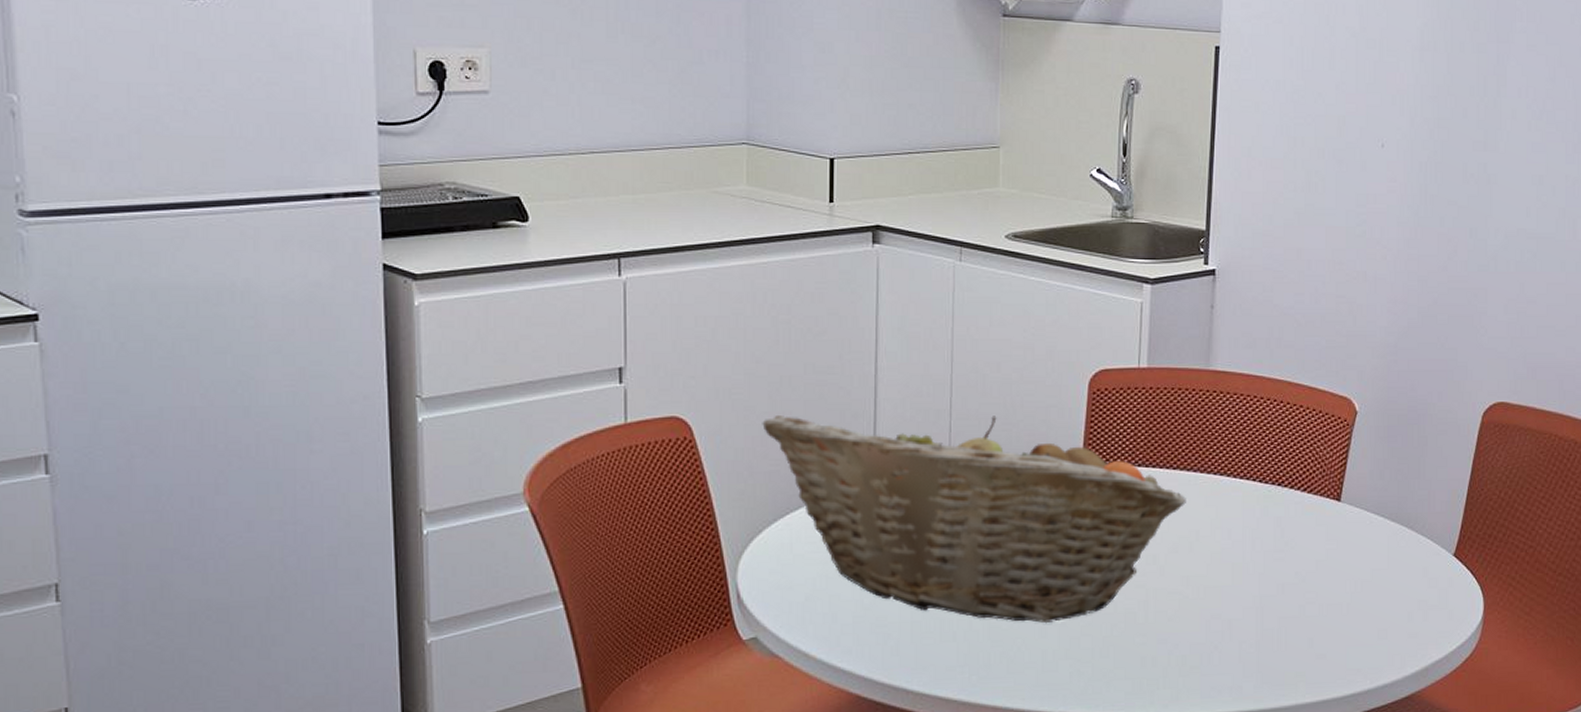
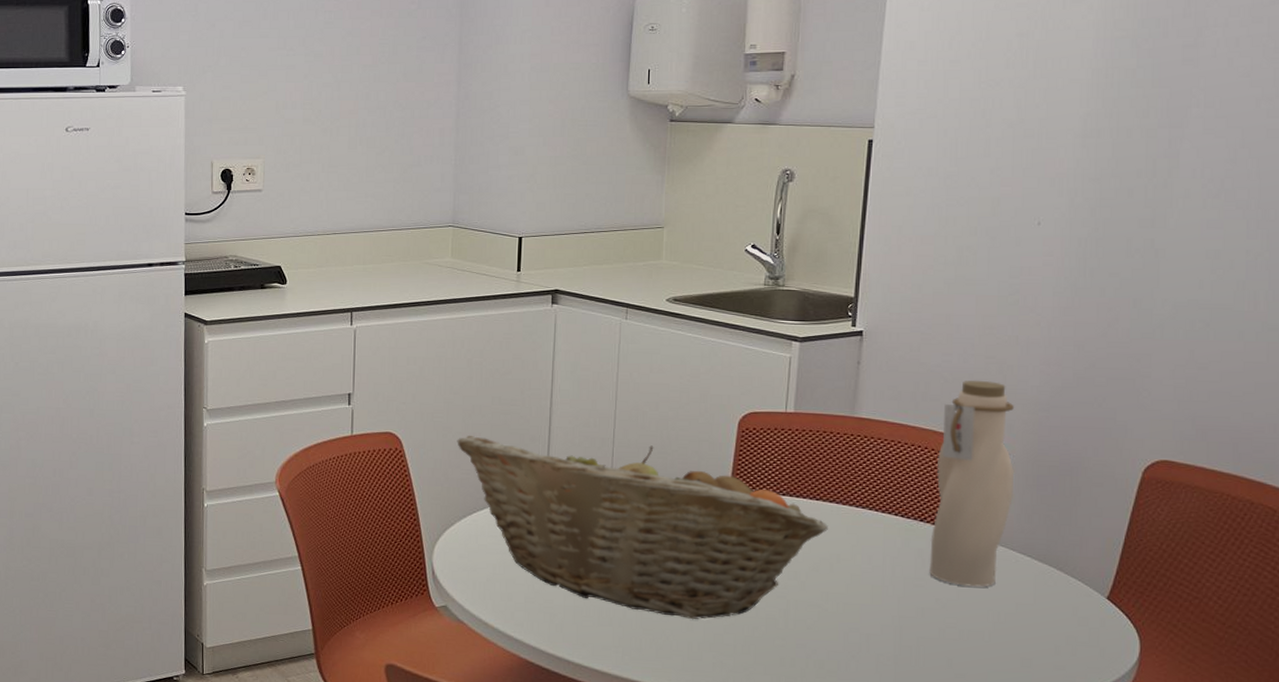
water bottle: none [1288,322,1367,555] -> present [929,380,1015,587]

